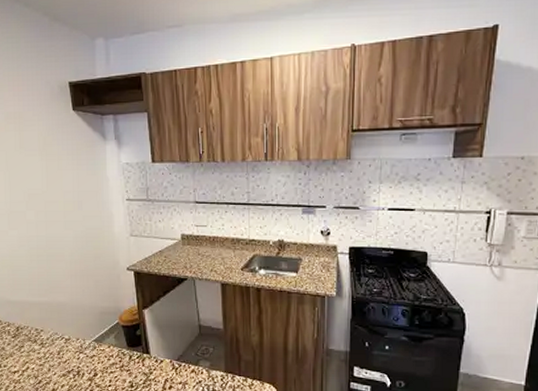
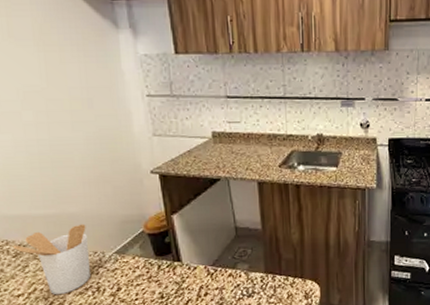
utensil holder: none [13,312,74,375] -> present [13,224,92,295]

